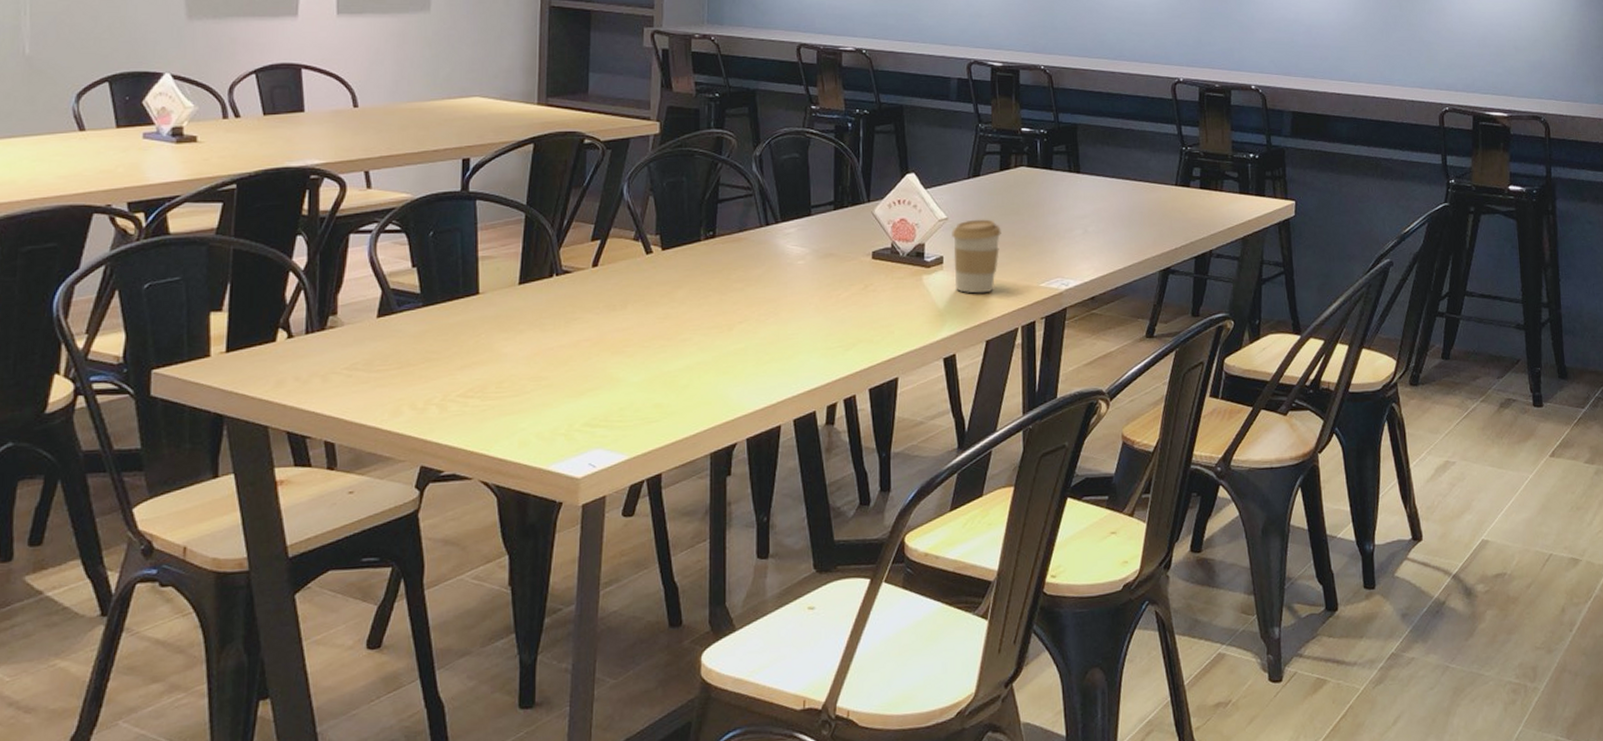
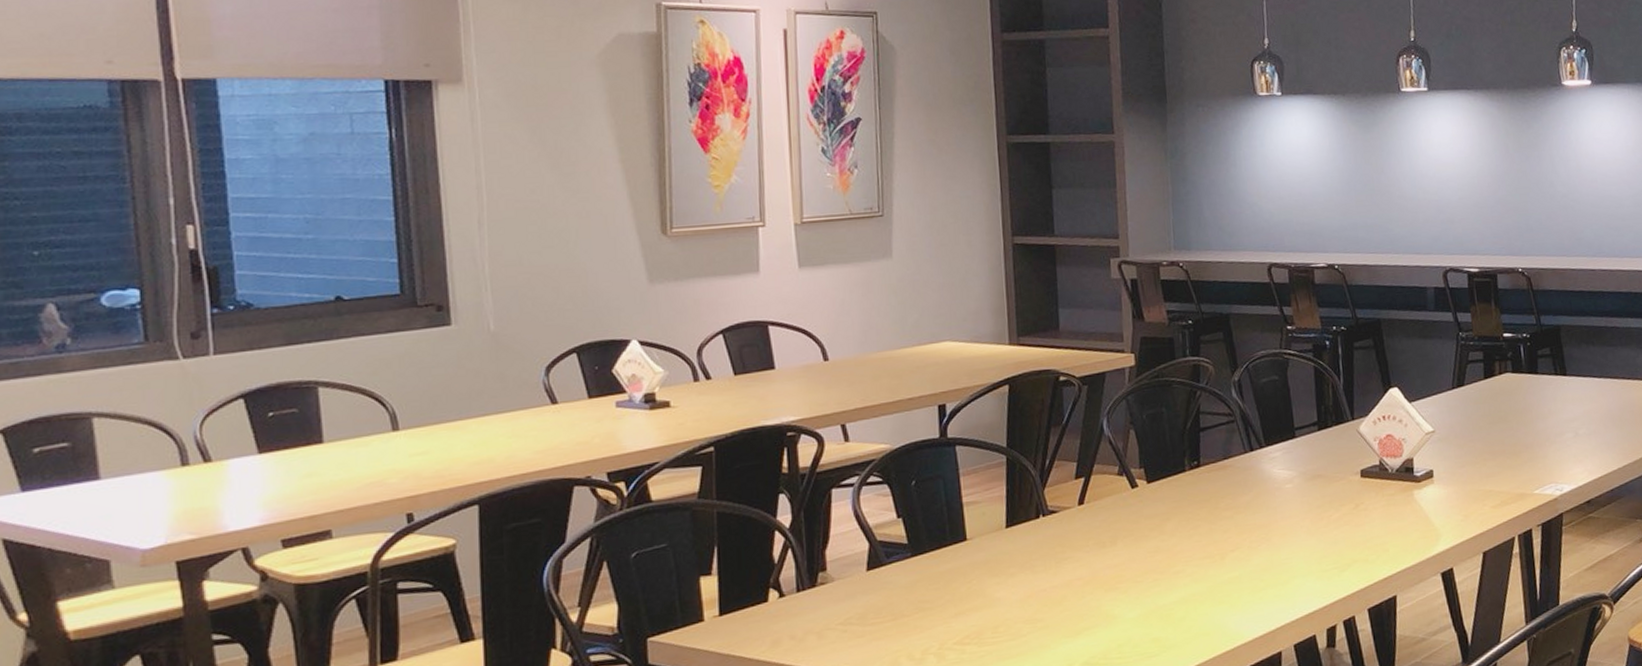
coffee cup: present [952,219,1001,294] -> none [1440,428,1491,505]

